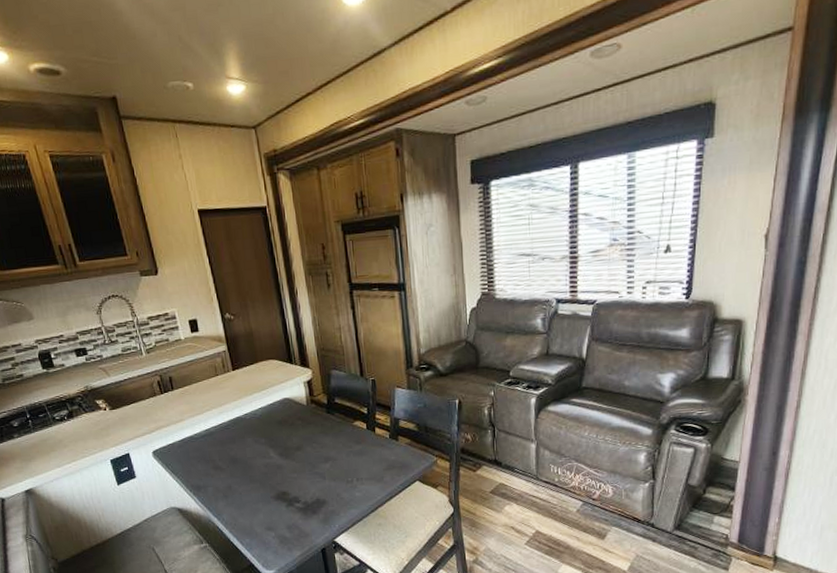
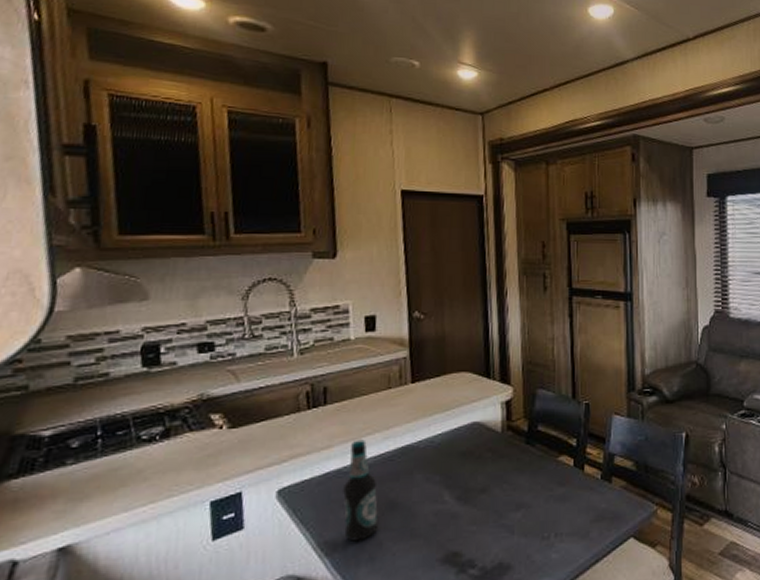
bottle: none [196,414,227,485] -> present [342,439,379,541]

